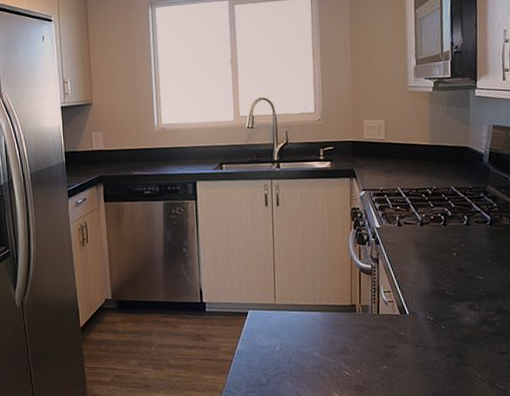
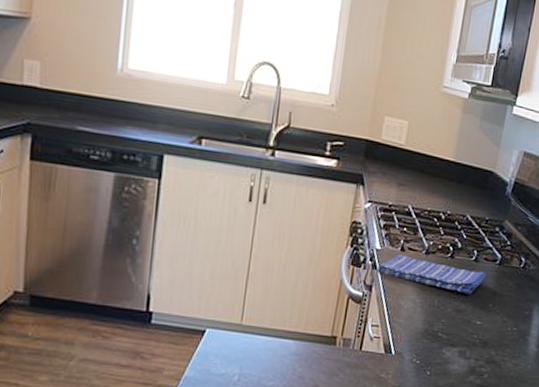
dish towel: none [379,228,481,255] -> present [376,253,488,295]

